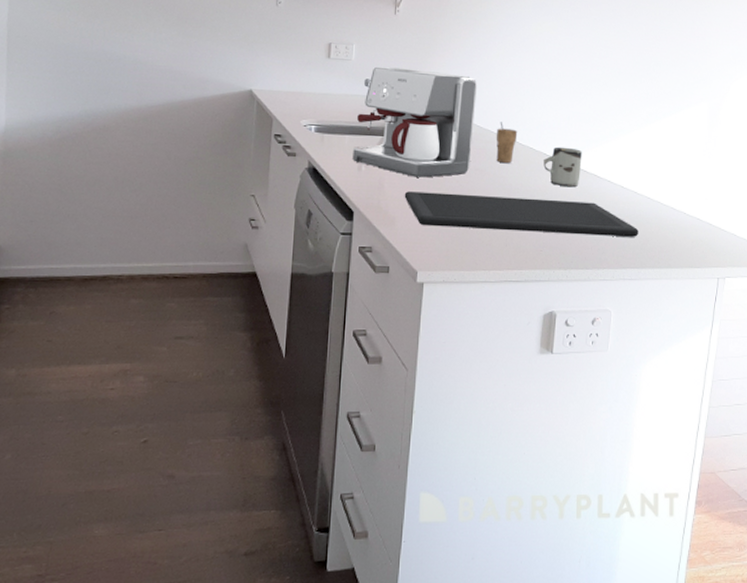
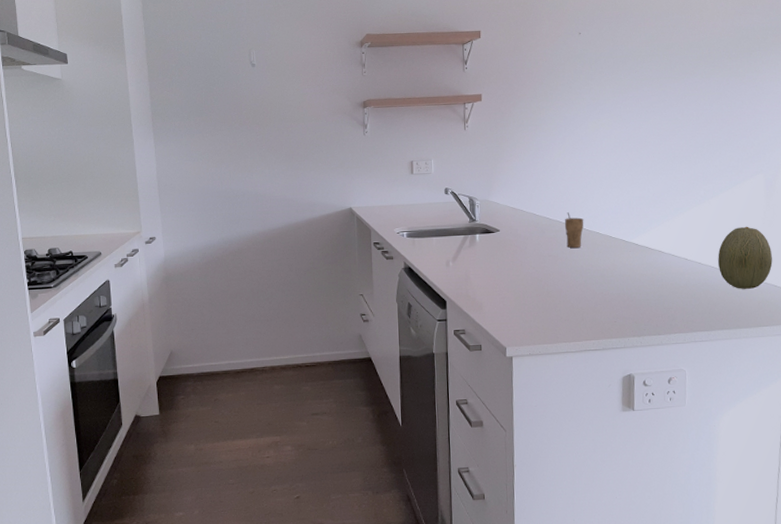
coffee maker: present [353,66,478,178] -> none [440,175,544,268]
cutting board: present [404,191,638,237] -> none [488,275,705,309]
cup: present [543,146,582,187] -> none [610,228,646,263]
fruit: none [655,156,709,225] -> present [718,226,773,289]

